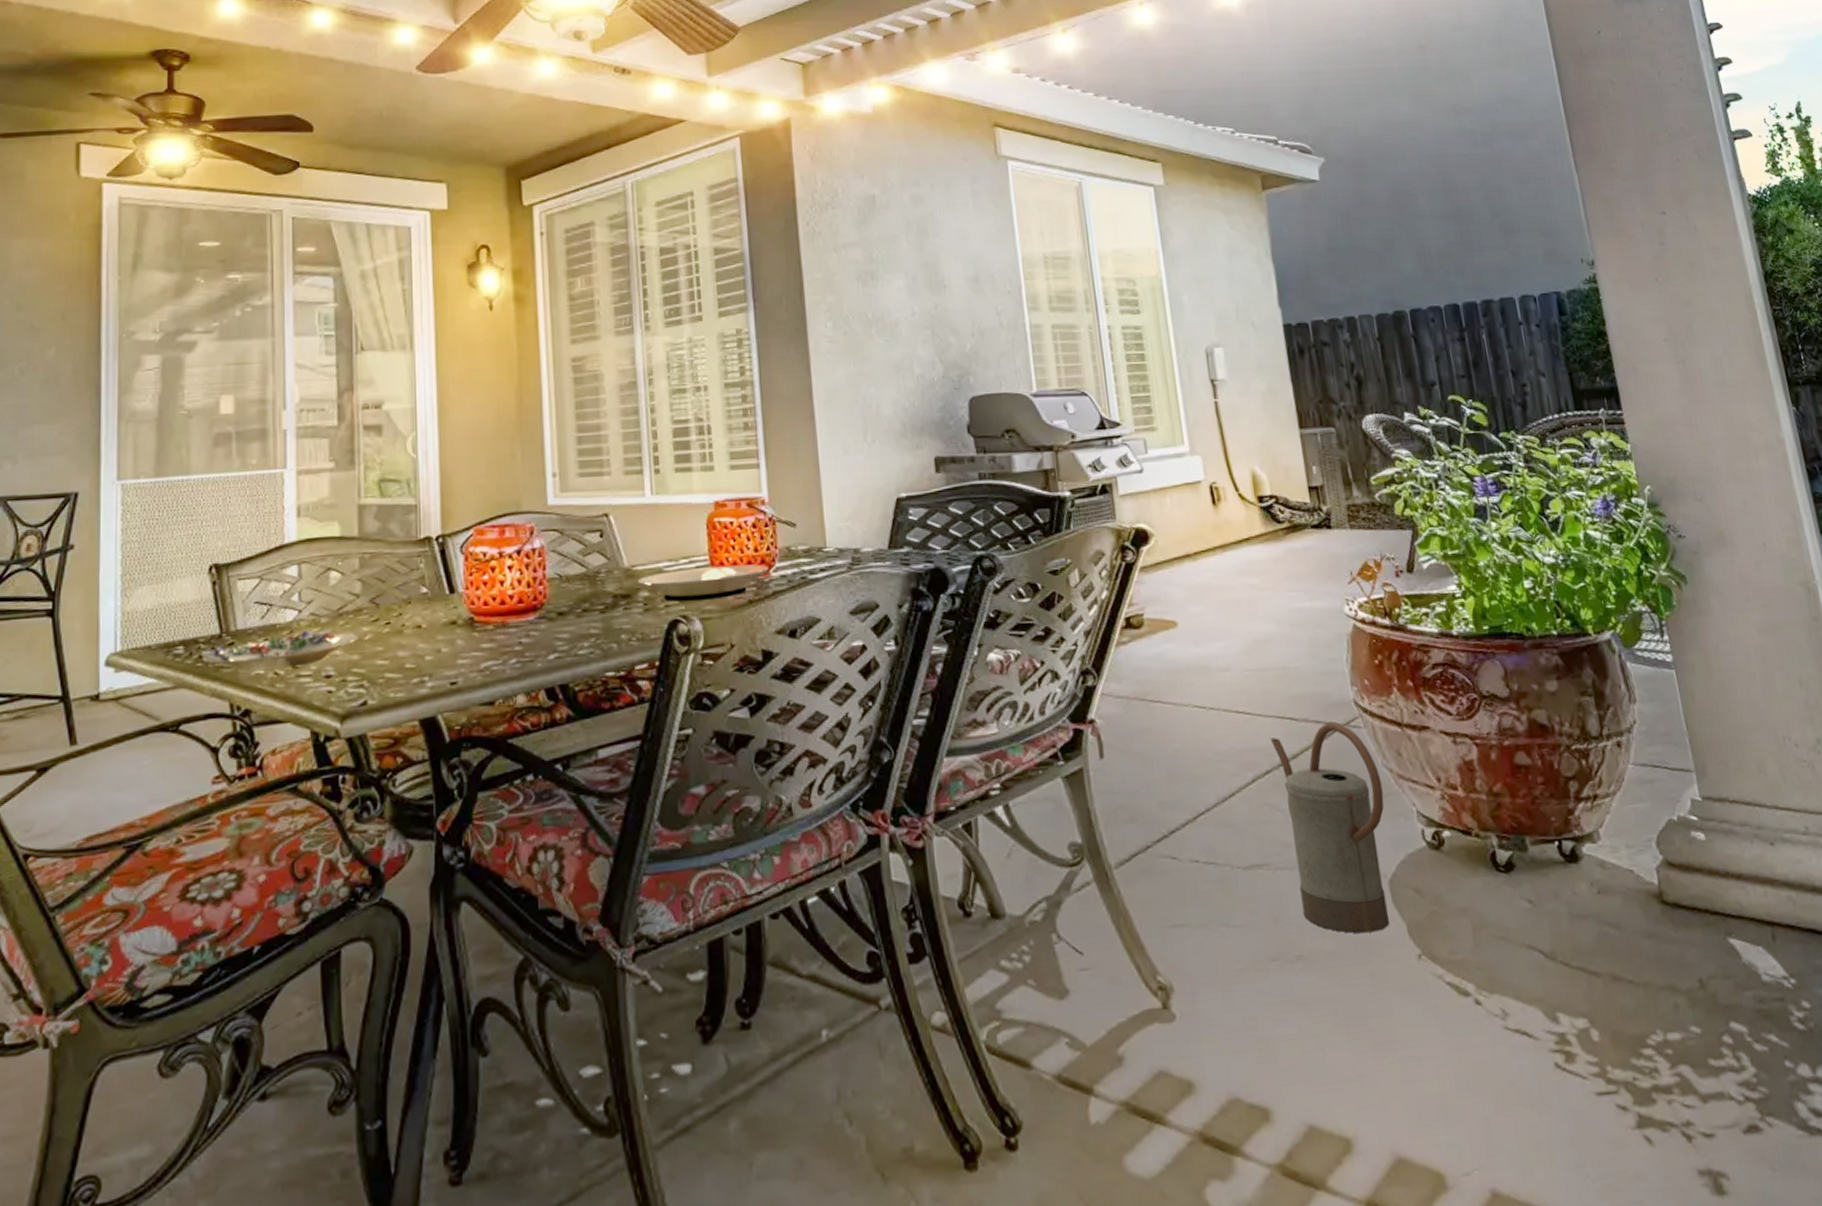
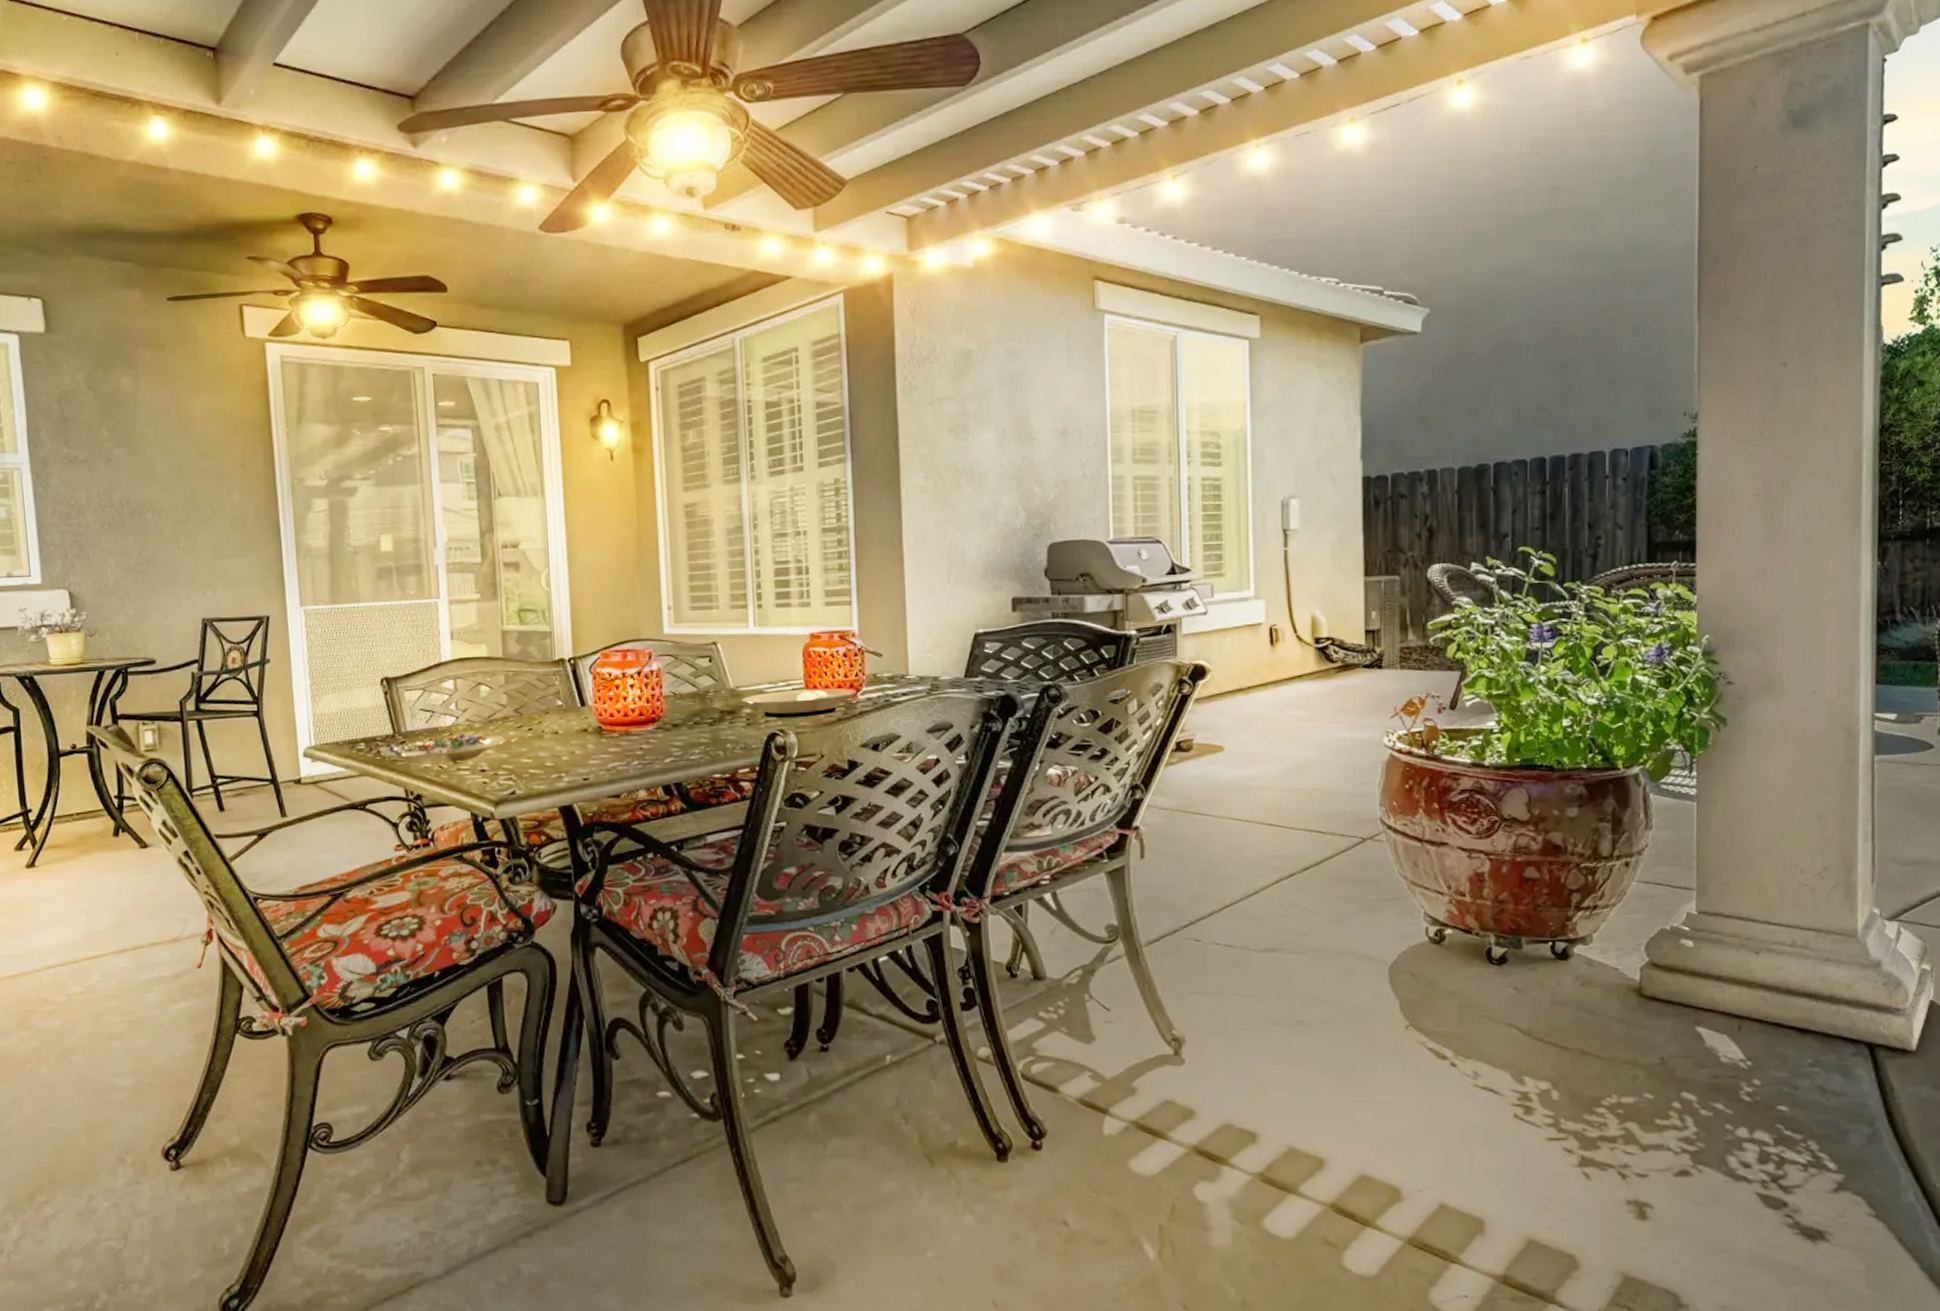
watering can: present [1270,722,1389,934] -> none [1297,836,1395,1007]

